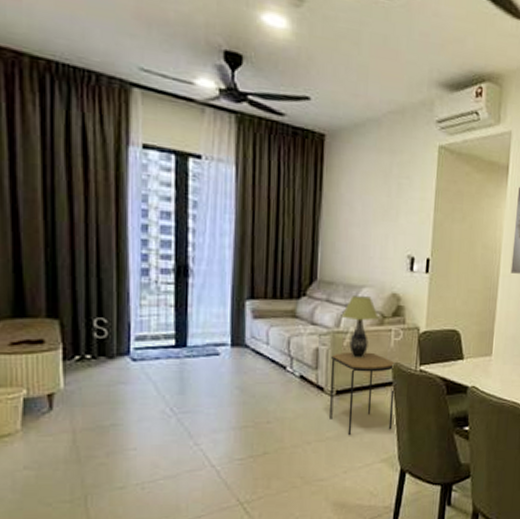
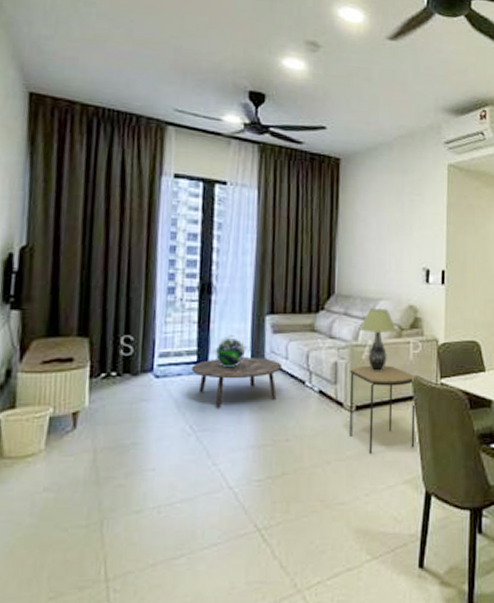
coffee table: none [169,342,264,391] -> present [191,357,283,408]
decorative globe: none [193,318,228,353] -> present [214,334,248,368]

